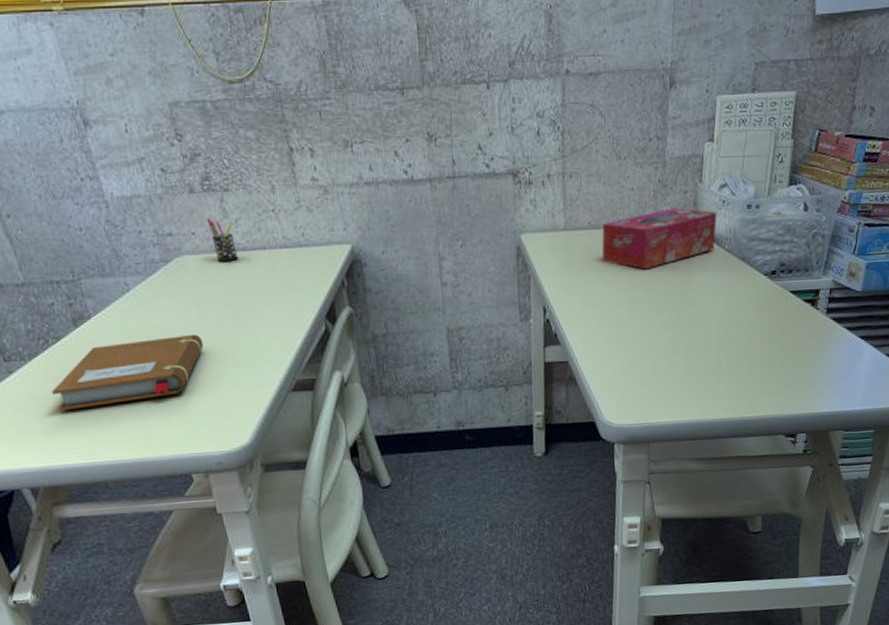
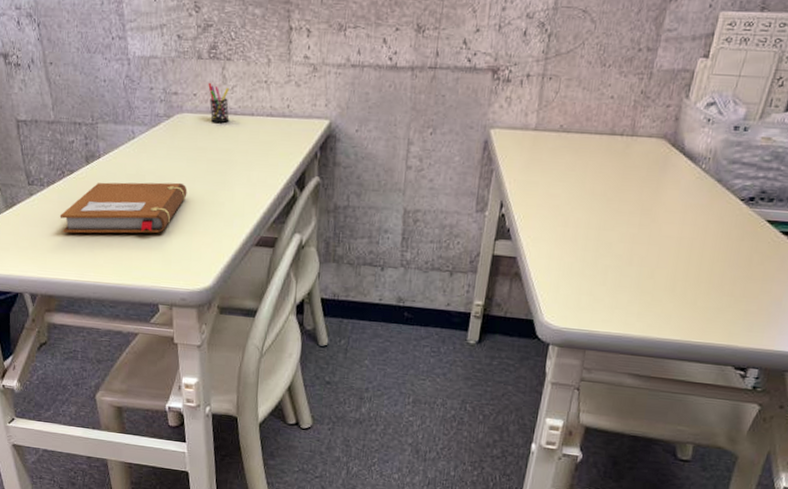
tissue box: present [601,207,717,270] -> none [568,120,699,179]

